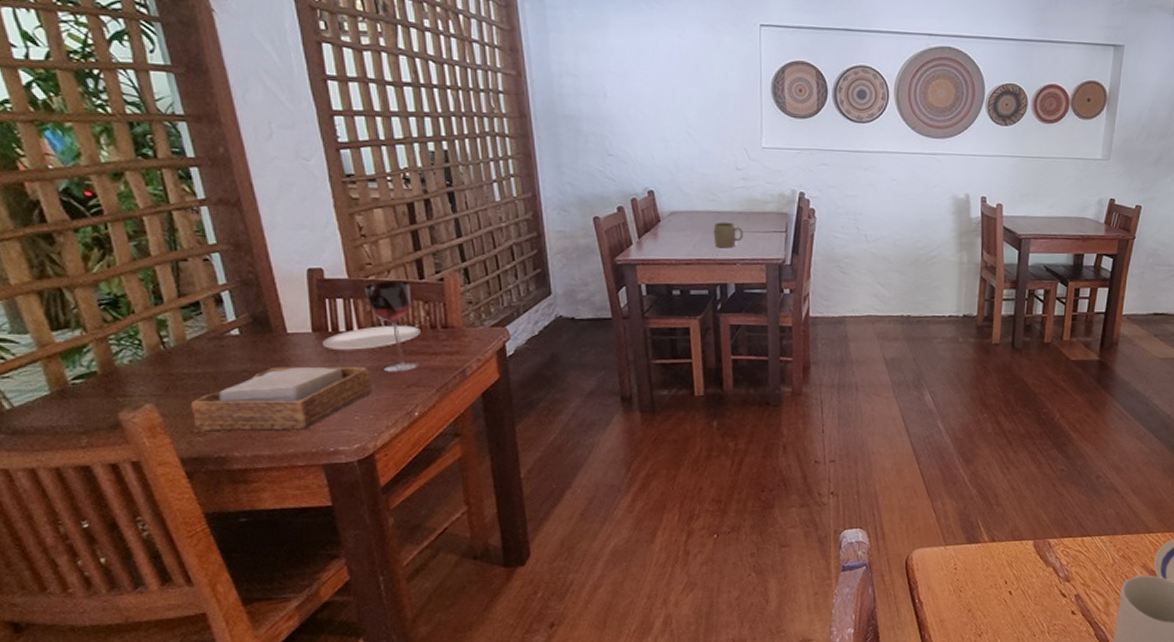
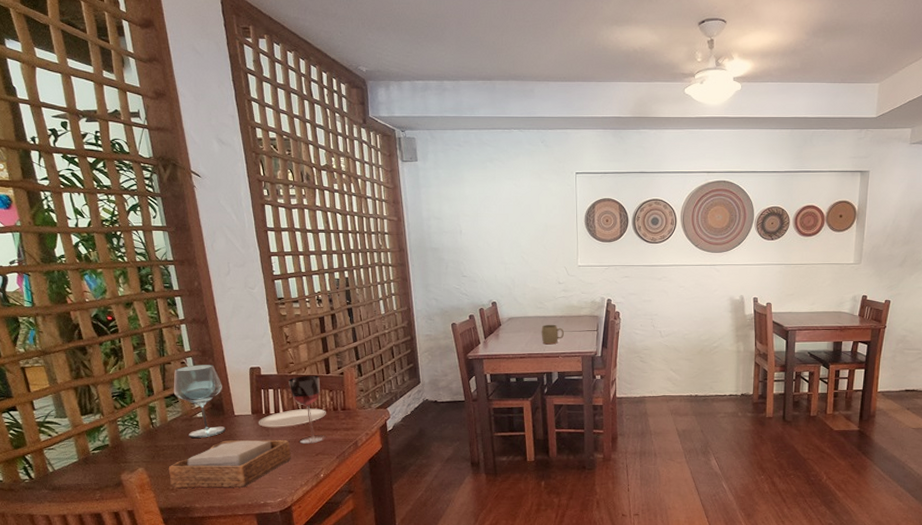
wine glass: none [193,263,275,363] -> present [173,365,226,438]

